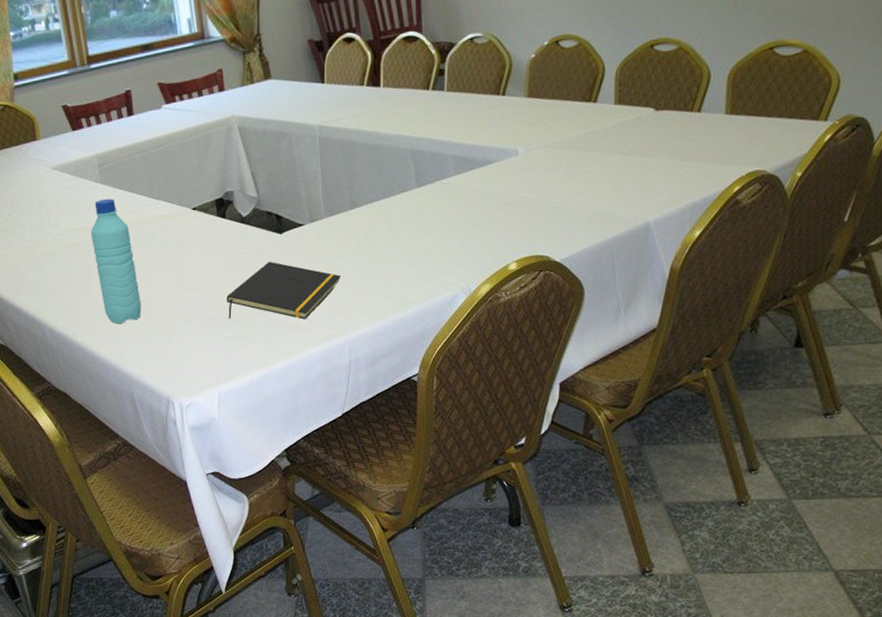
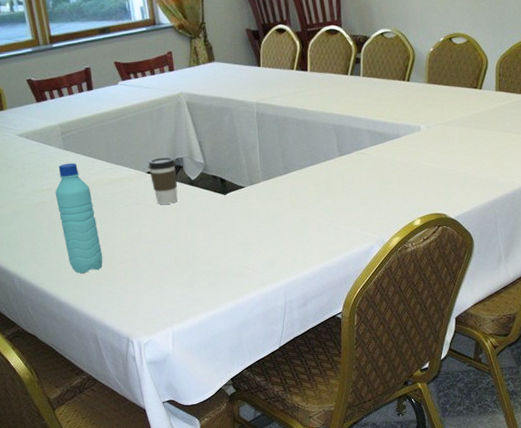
coffee cup: none [193,190,227,245] -> present [148,157,178,204]
notepad: present [226,261,341,320] -> none [178,218,276,269]

